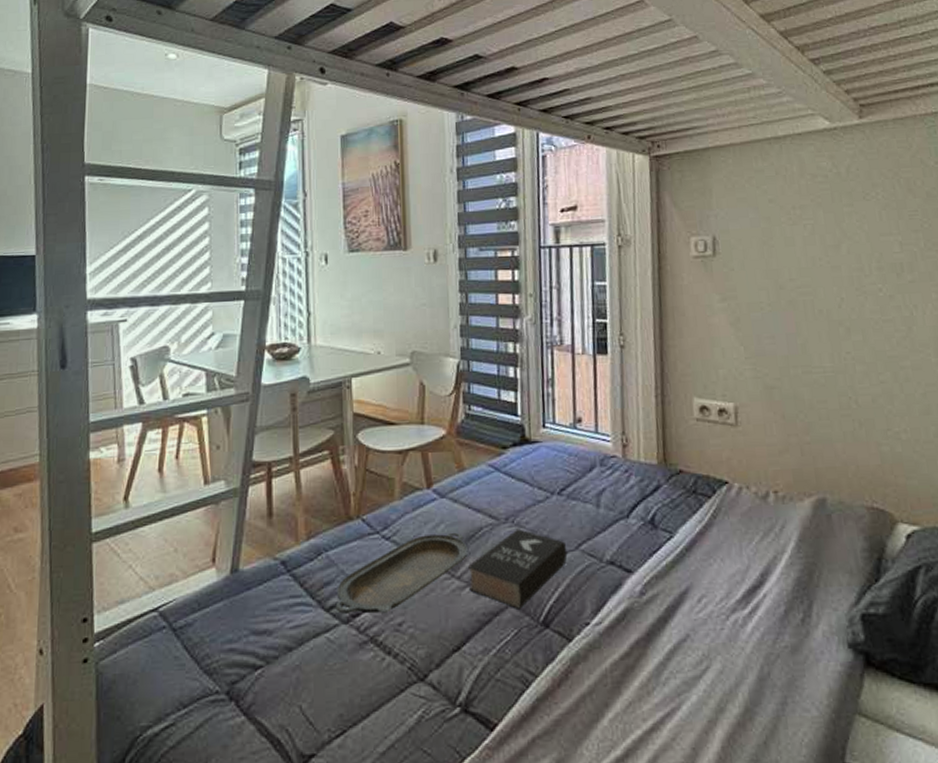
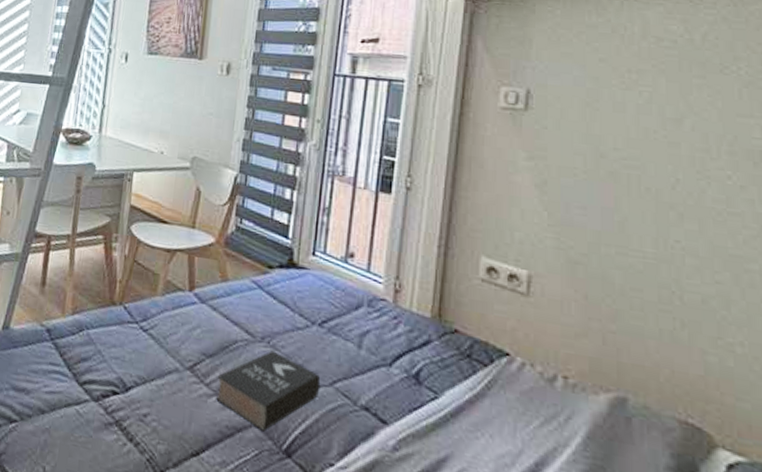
serving tray: present [335,532,468,614] -> none [88,334,220,401]

